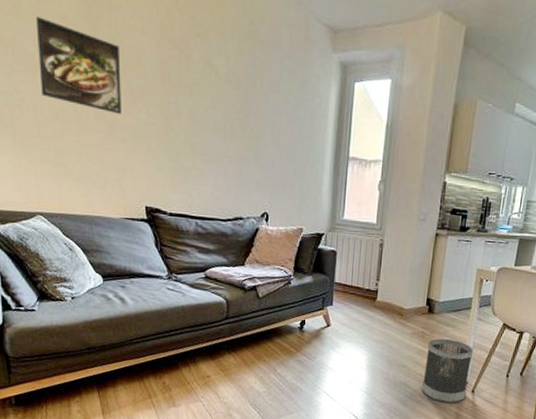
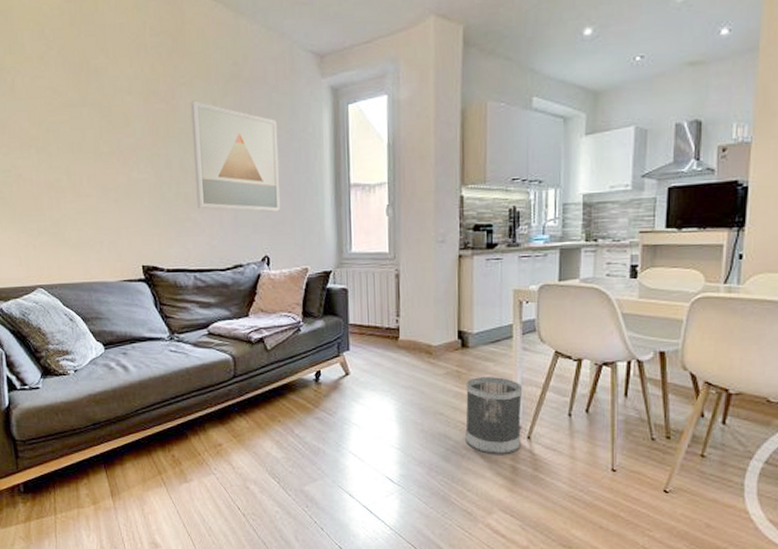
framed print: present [35,17,122,114] -> none [28,93,113,175]
wall art: none [204,53,287,173] -> present [190,100,281,212]

